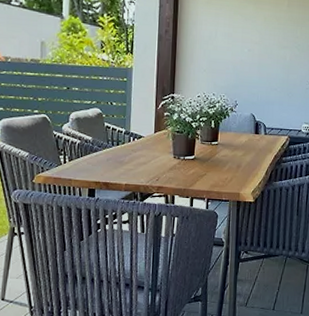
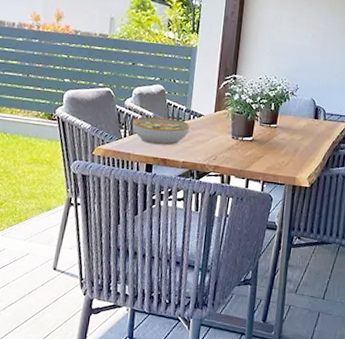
bowl: none [71,141,131,169] -> present [132,117,190,146]

